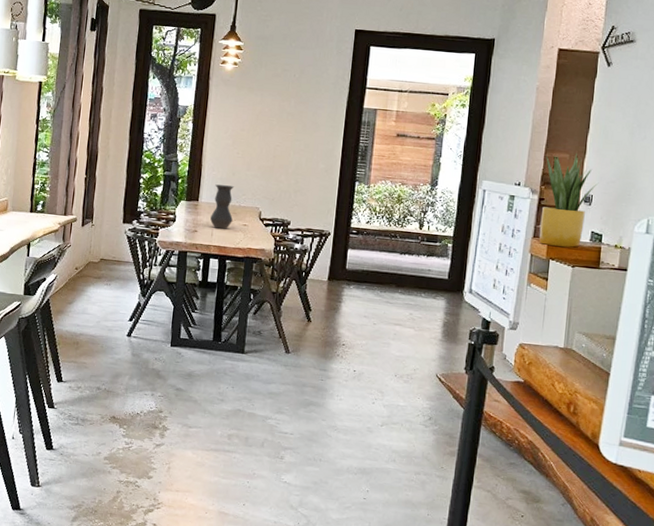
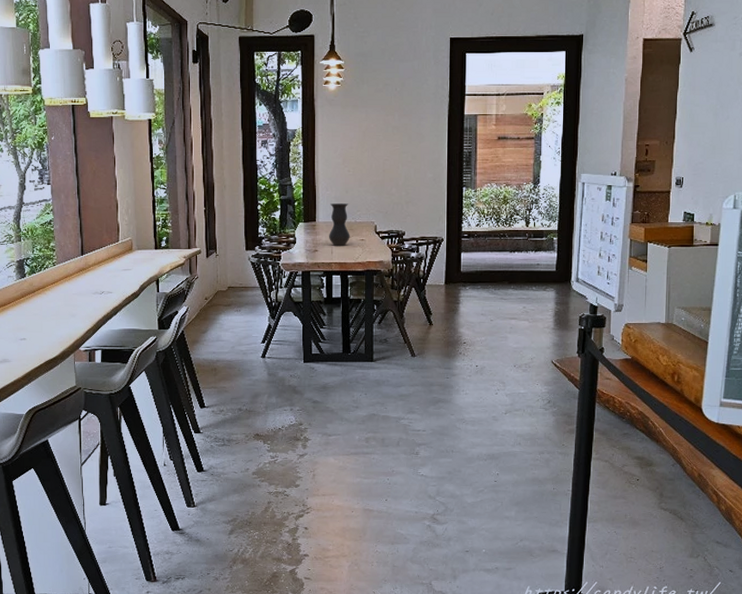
planter: present [539,153,599,248] -> none [636,139,688,230]

